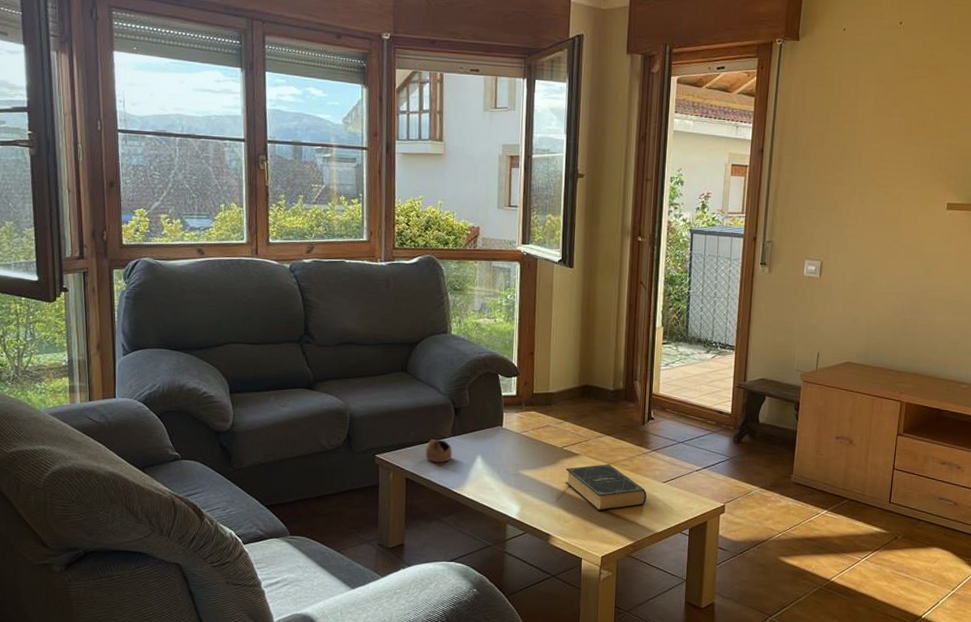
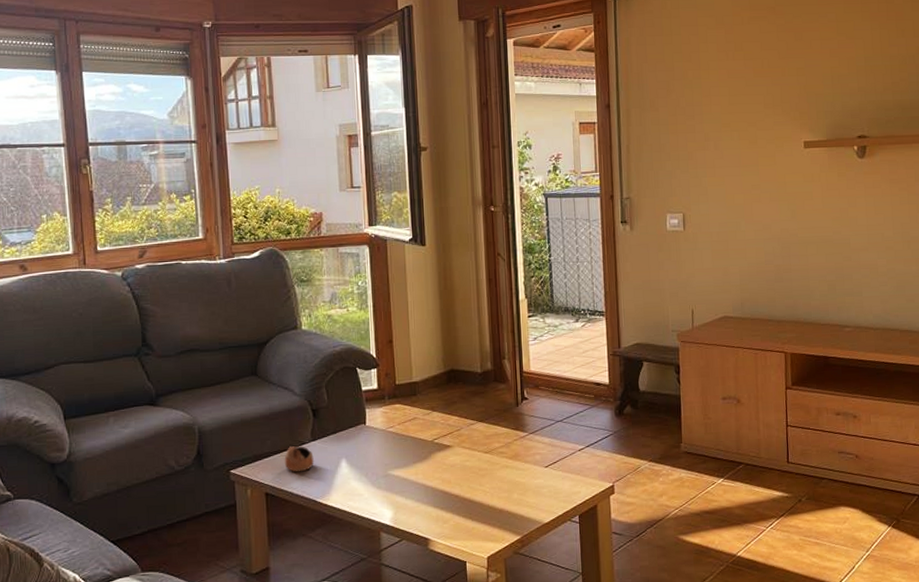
book: present [565,464,647,511] -> none [439,453,529,507]

